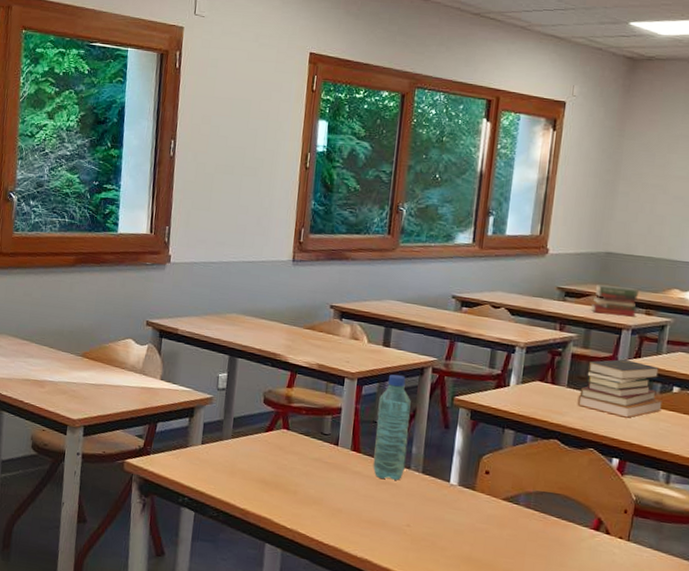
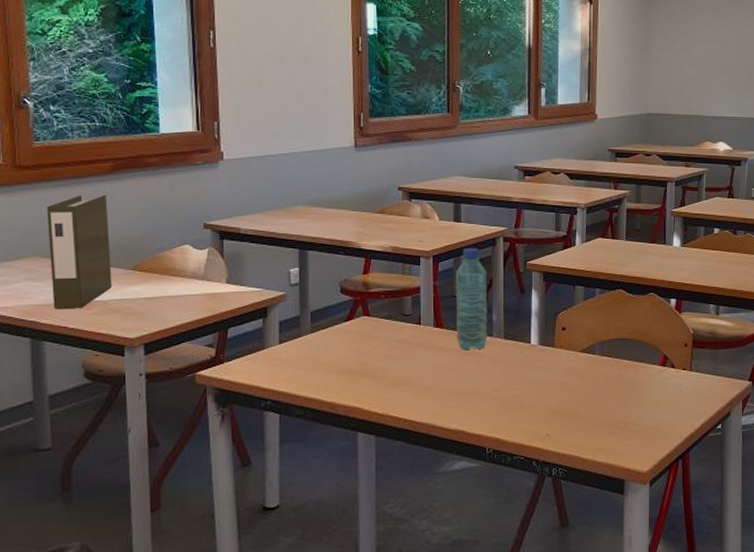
binder: none [13,283,68,386] -> present [46,194,112,308]
books: present [577,359,662,418] -> none [636,208,706,261]
books: present [590,284,640,317] -> none [638,143,678,171]

